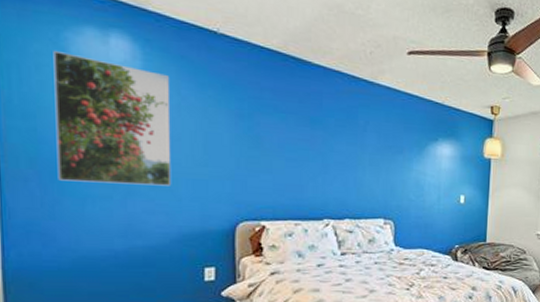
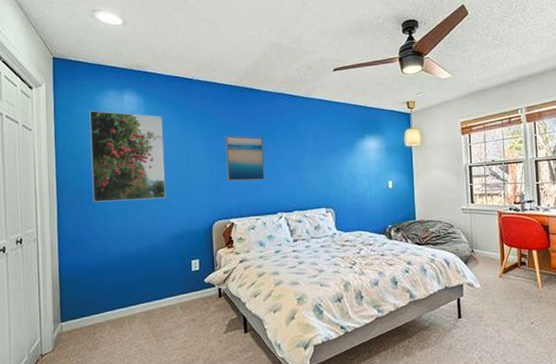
wall art: none [259,115,310,178] -> present [225,135,265,181]

